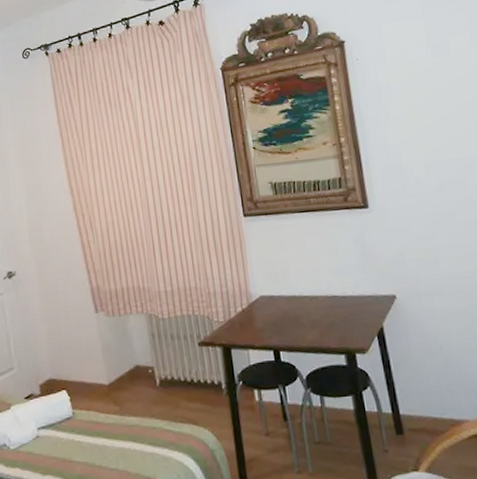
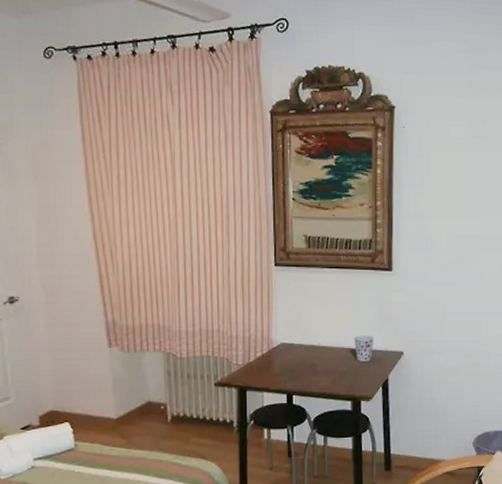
cup: none [337,280,361,310] -> present [354,335,375,361]

